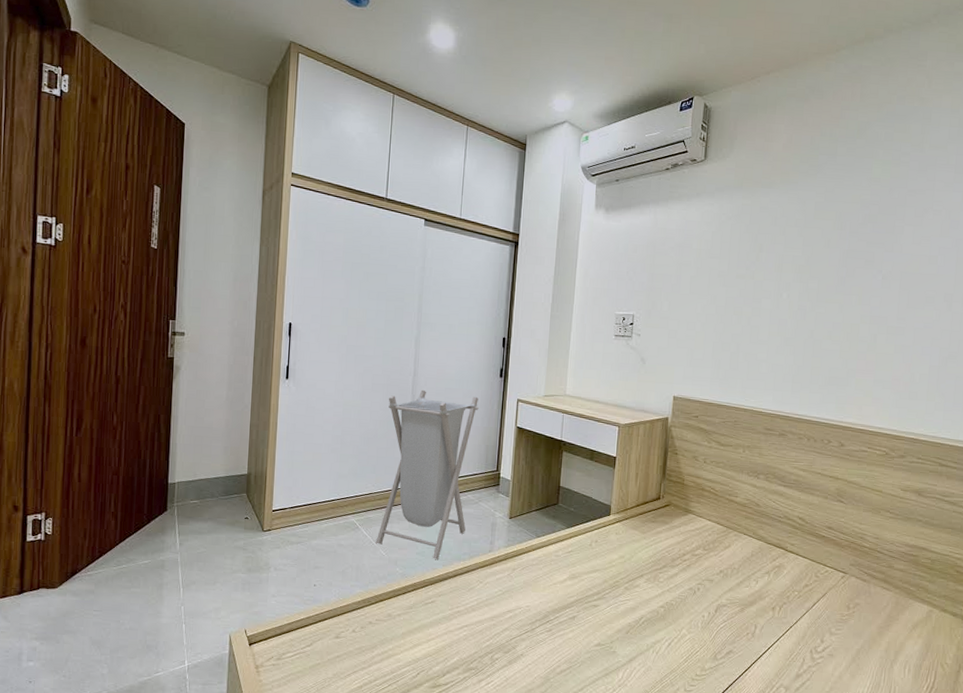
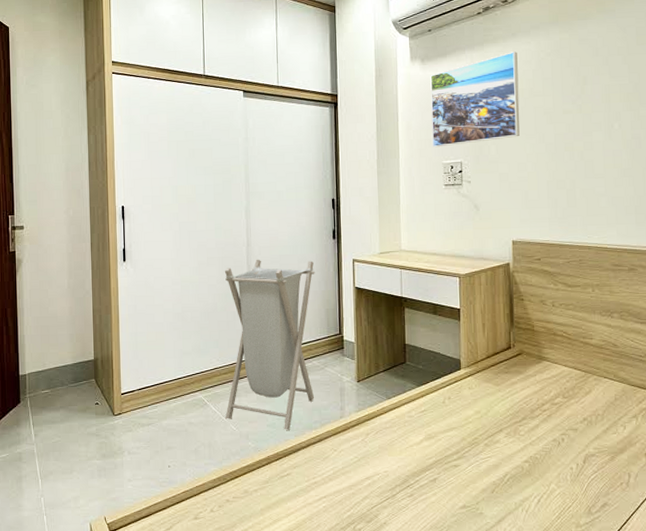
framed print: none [607,211,700,298] -> present [430,51,520,148]

